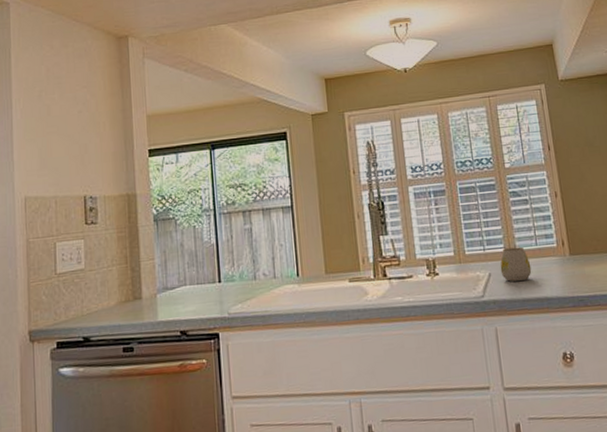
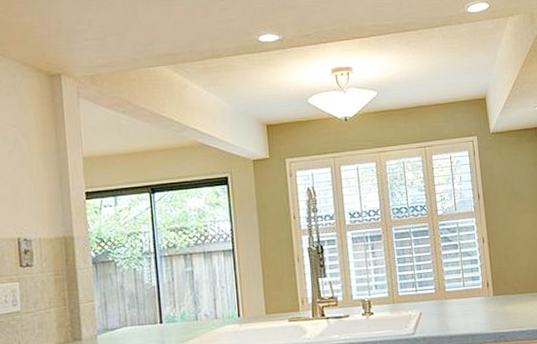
mug: present [500,247,532,282] -> none [430,288,459,320]

